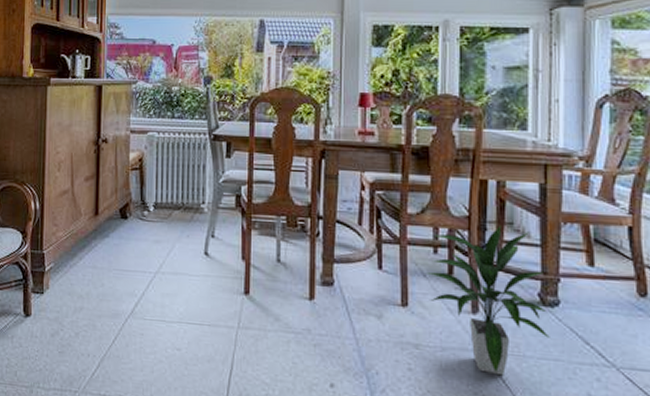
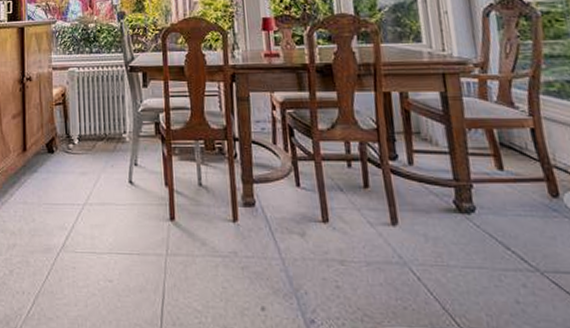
indoor plant: present [425,225,550,376] -> none [342,136,471,288]

